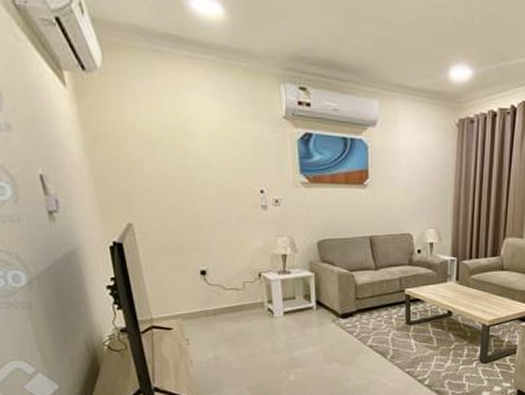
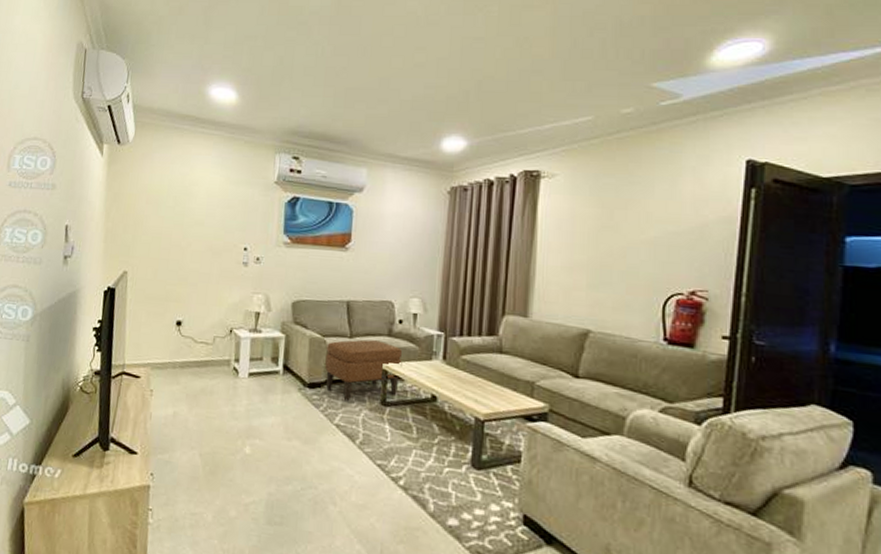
ottoman: none [355,270,422,325] -> present [325,339,403,402]

